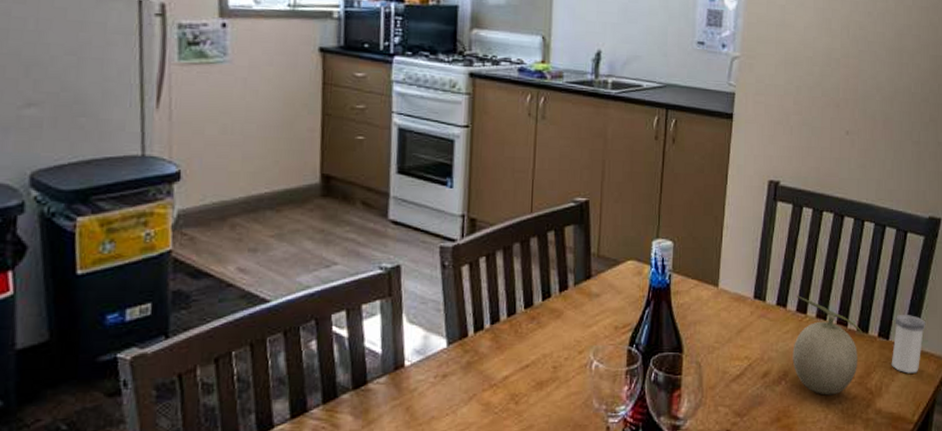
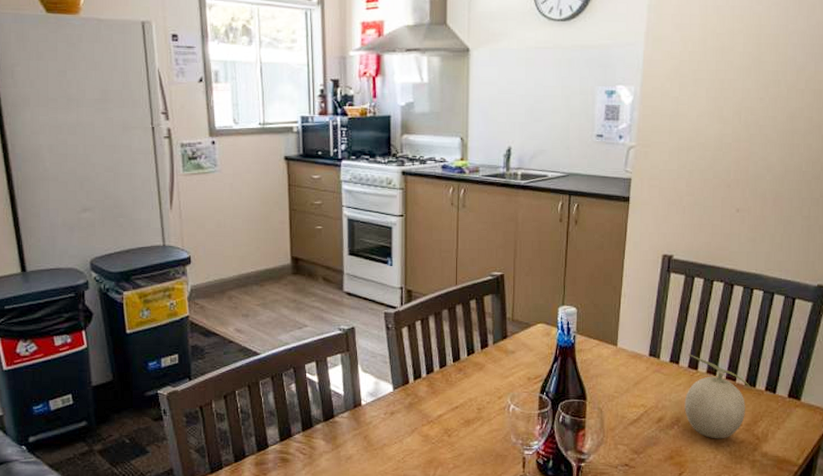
salt shaker: present [891,314,926,374] -> none [777,371,812,423]

